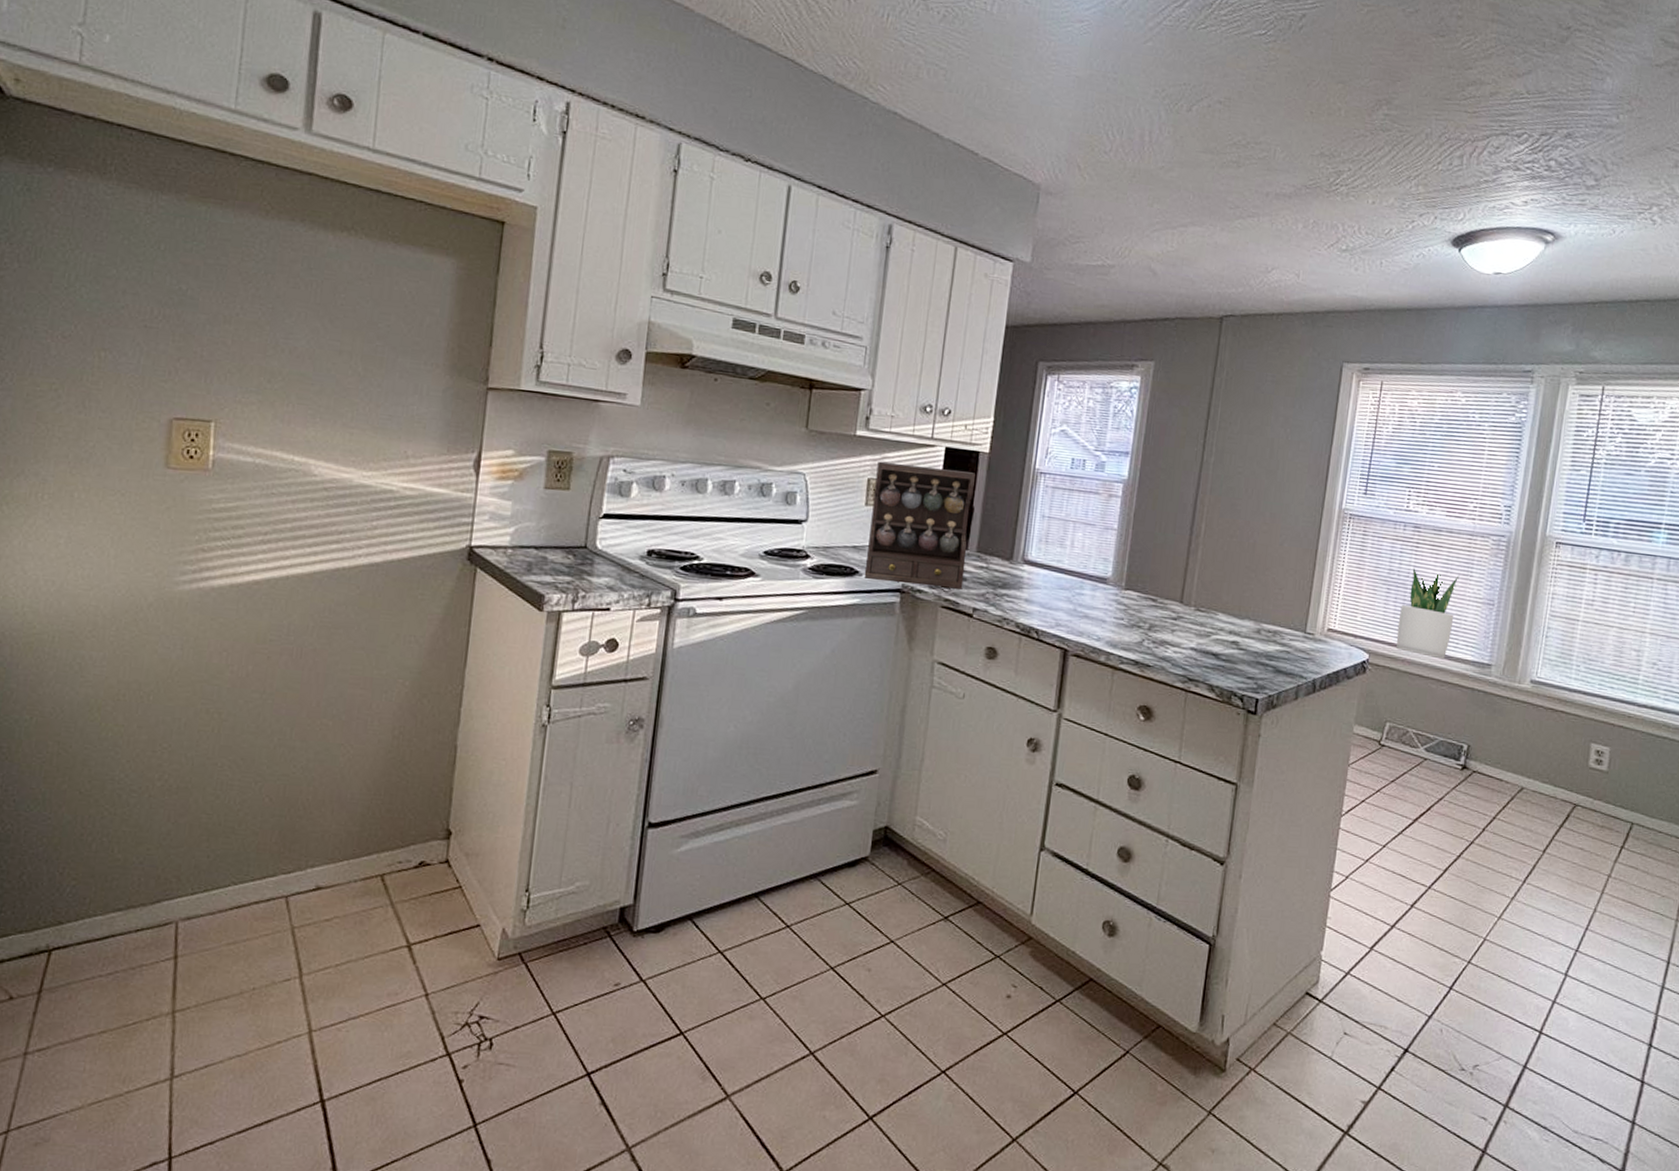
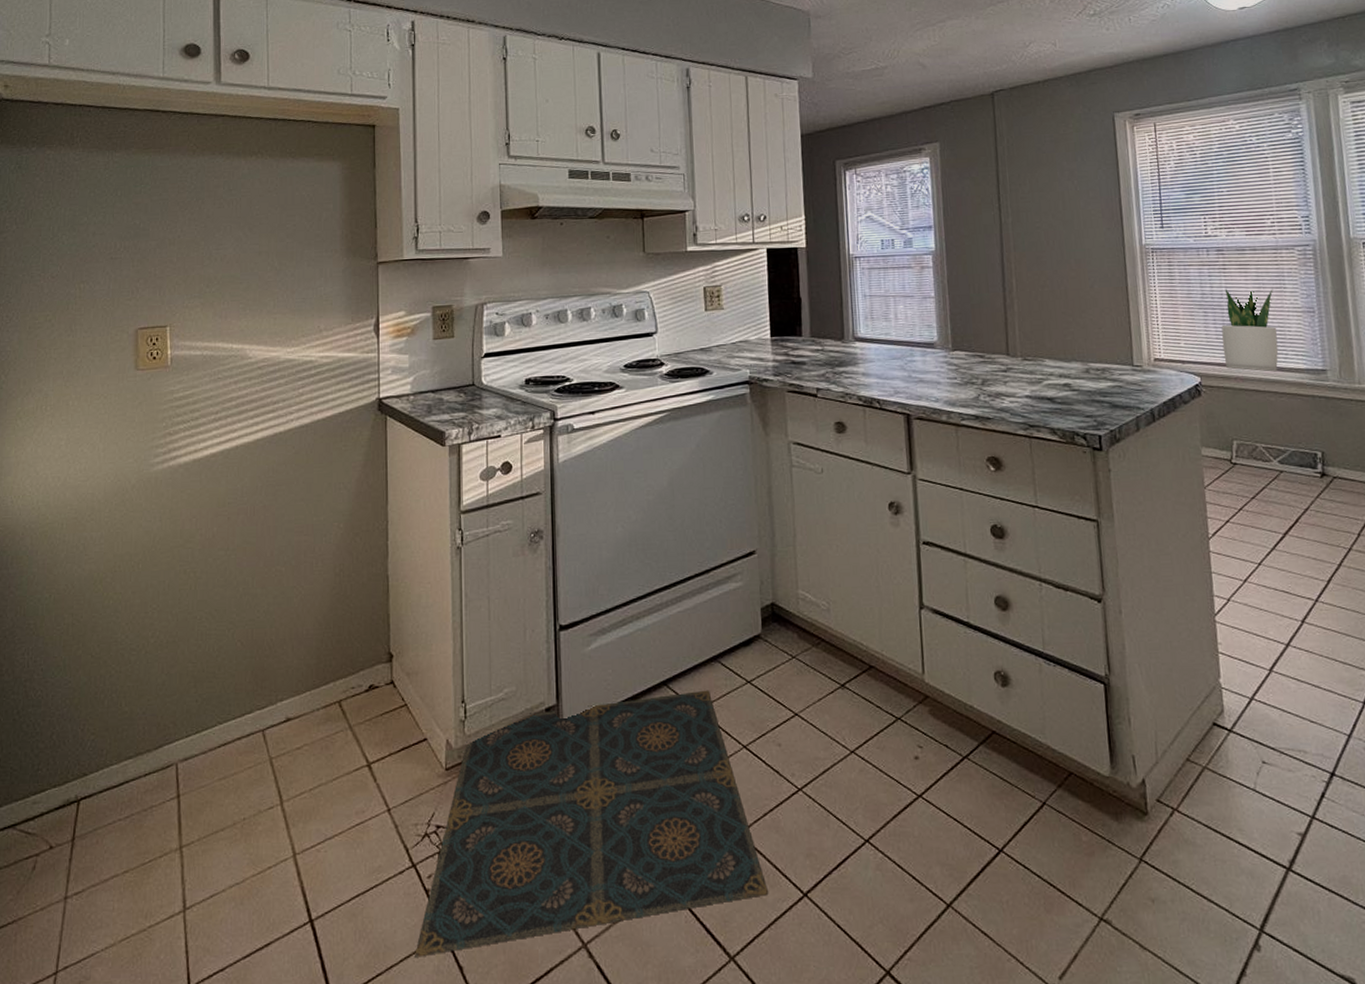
bath mat: none [438,907,833,1147] -> present [415,690,768,957]
spice rack: present [864,461,975,589] -> none [710,267,804,377]

